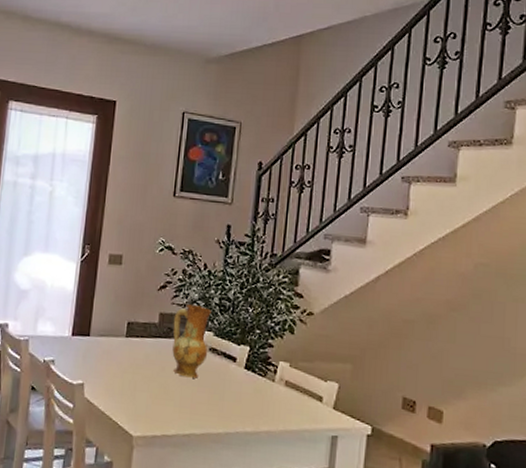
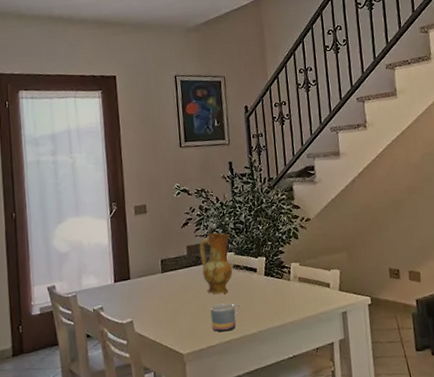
mug: none [171,388,211,424] -> present [210,302,242,333]

